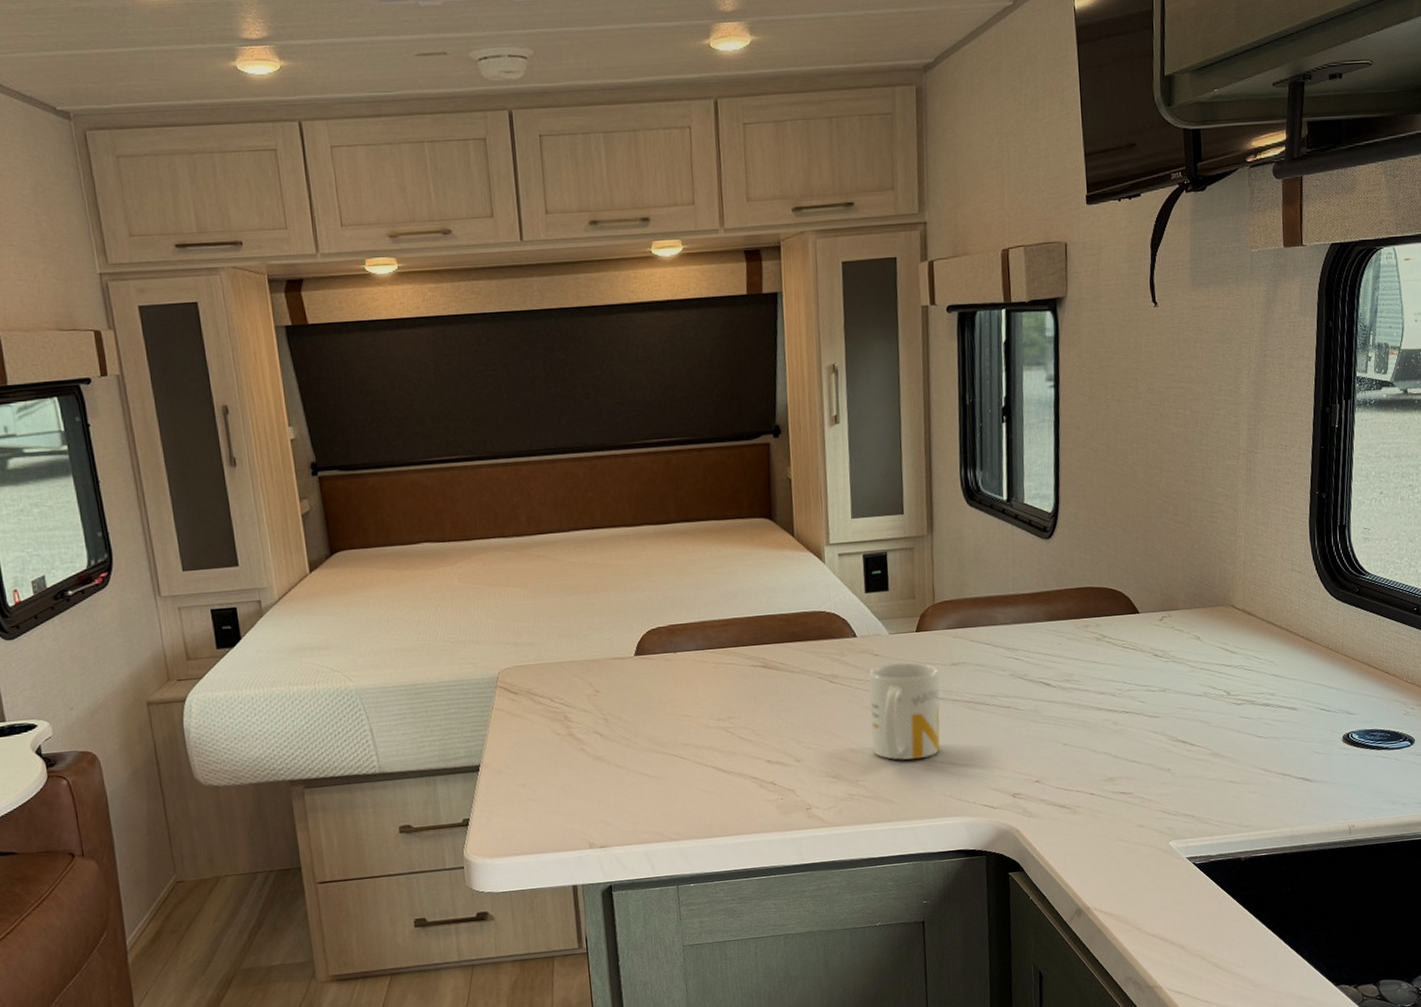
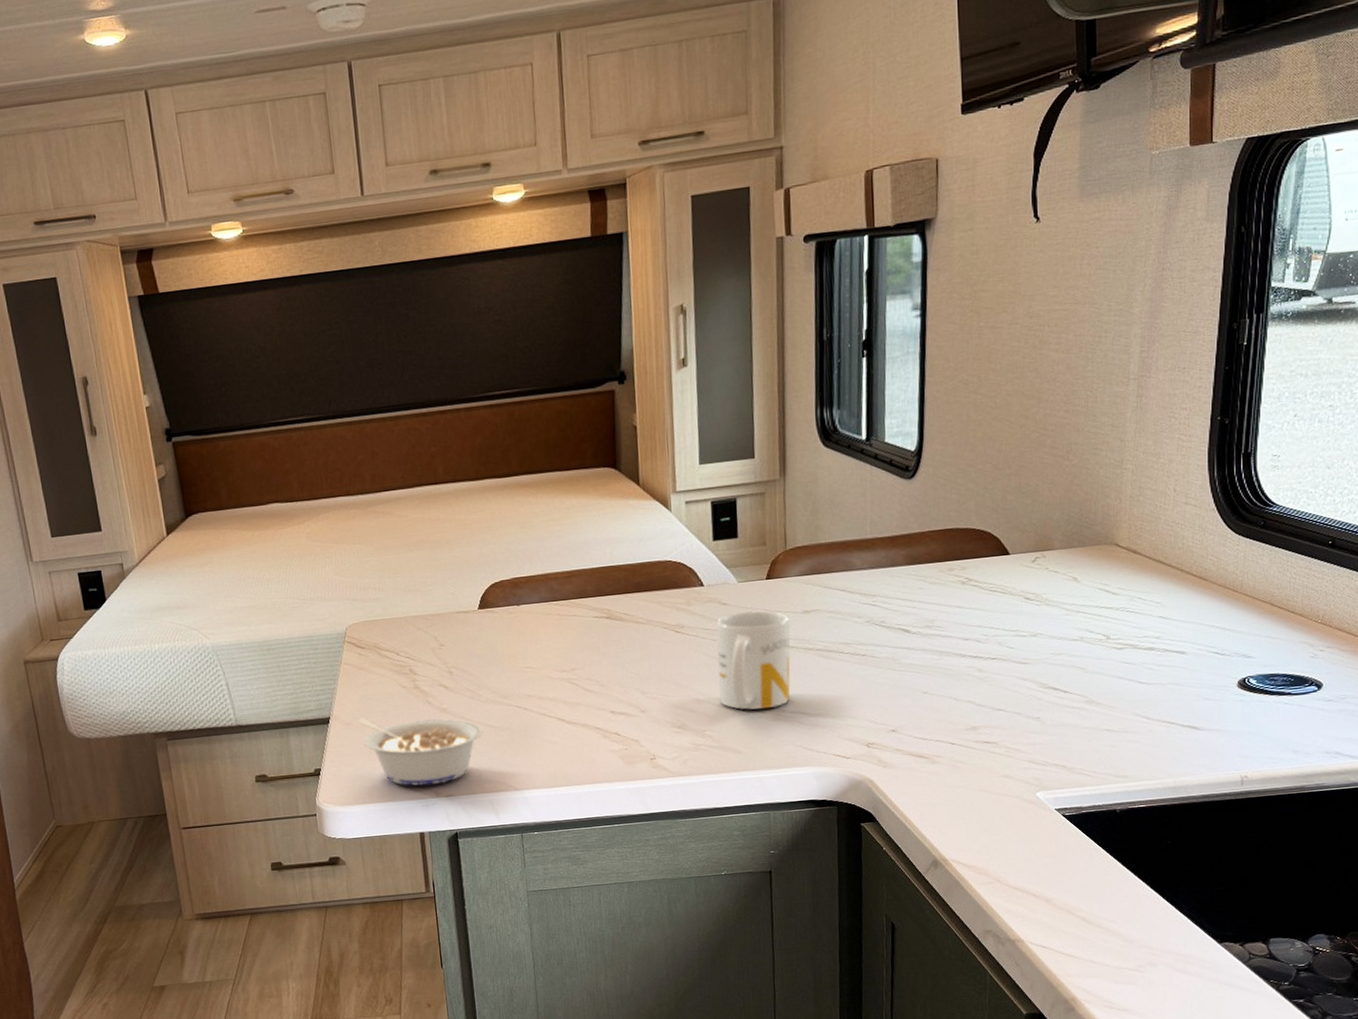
legume: none [510,765,639,837] -> present [358,718,483,786]

